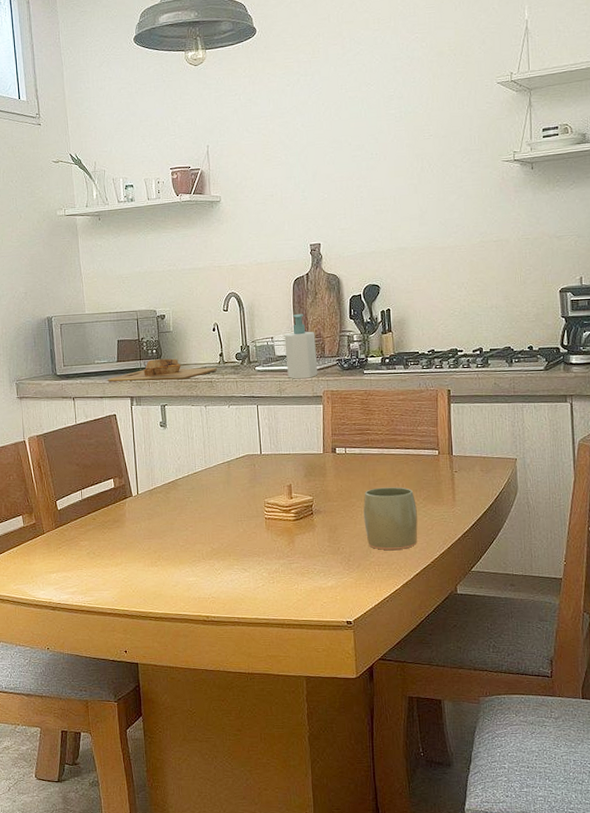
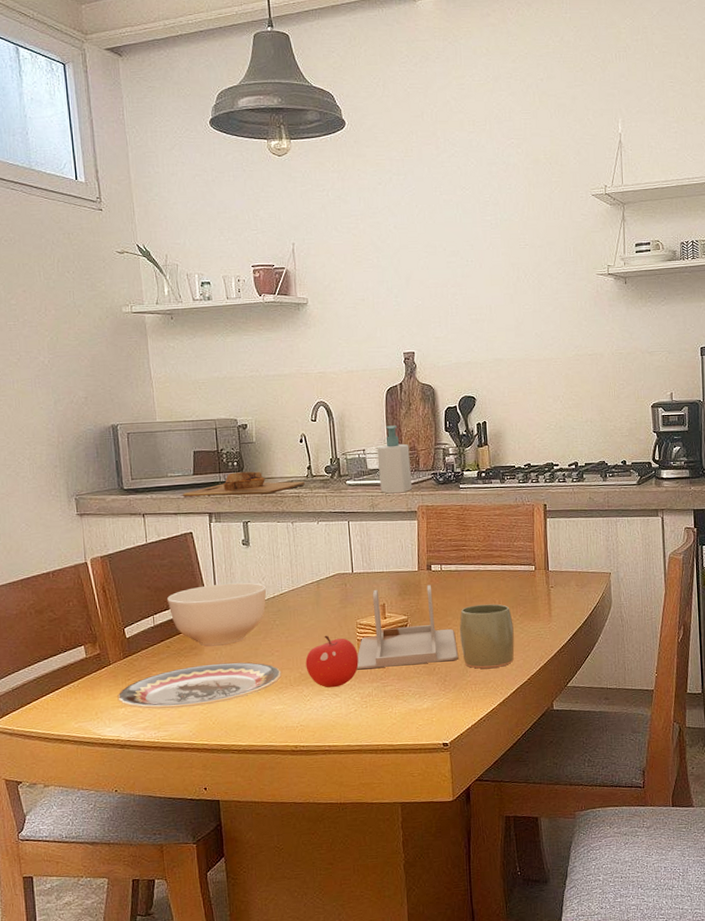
plate: none [50,535,196,576] -> present [117,662,282,710]
bowl: none [93,461,182,520] -> present [166,582,267,646]
fruit: none [217,513,266,563] -> present [305,635,359,688]
napkin holder: none [264,467,362,547] -> present [356,585,458,670]

